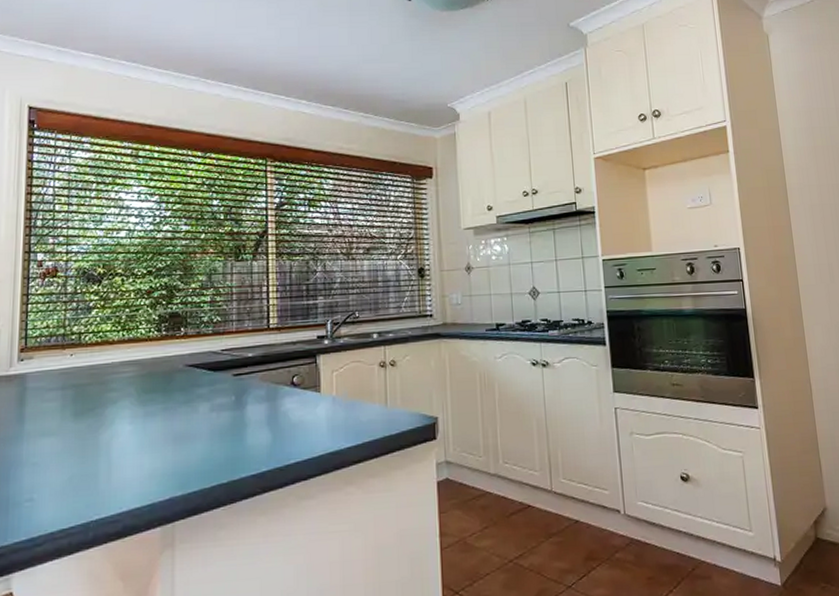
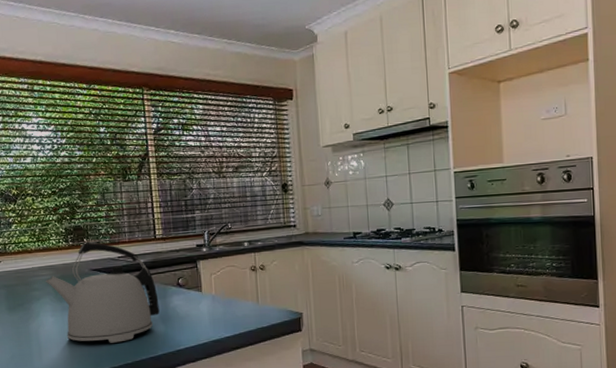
kettle: none [127,332,267,458] -> present [45,242,160,343]

